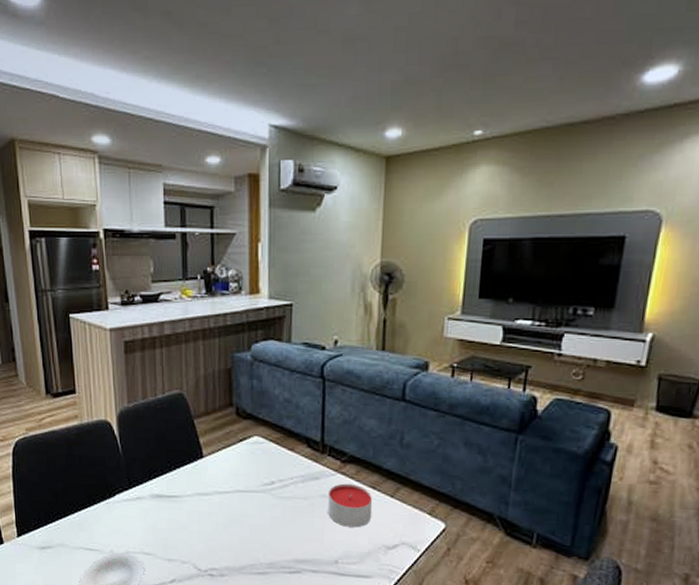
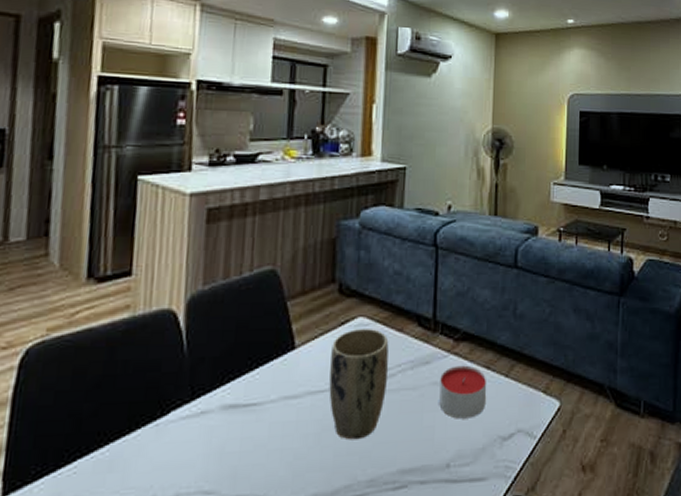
plant pot: none [233,446,282,532] -> present [329,329,389,440]

